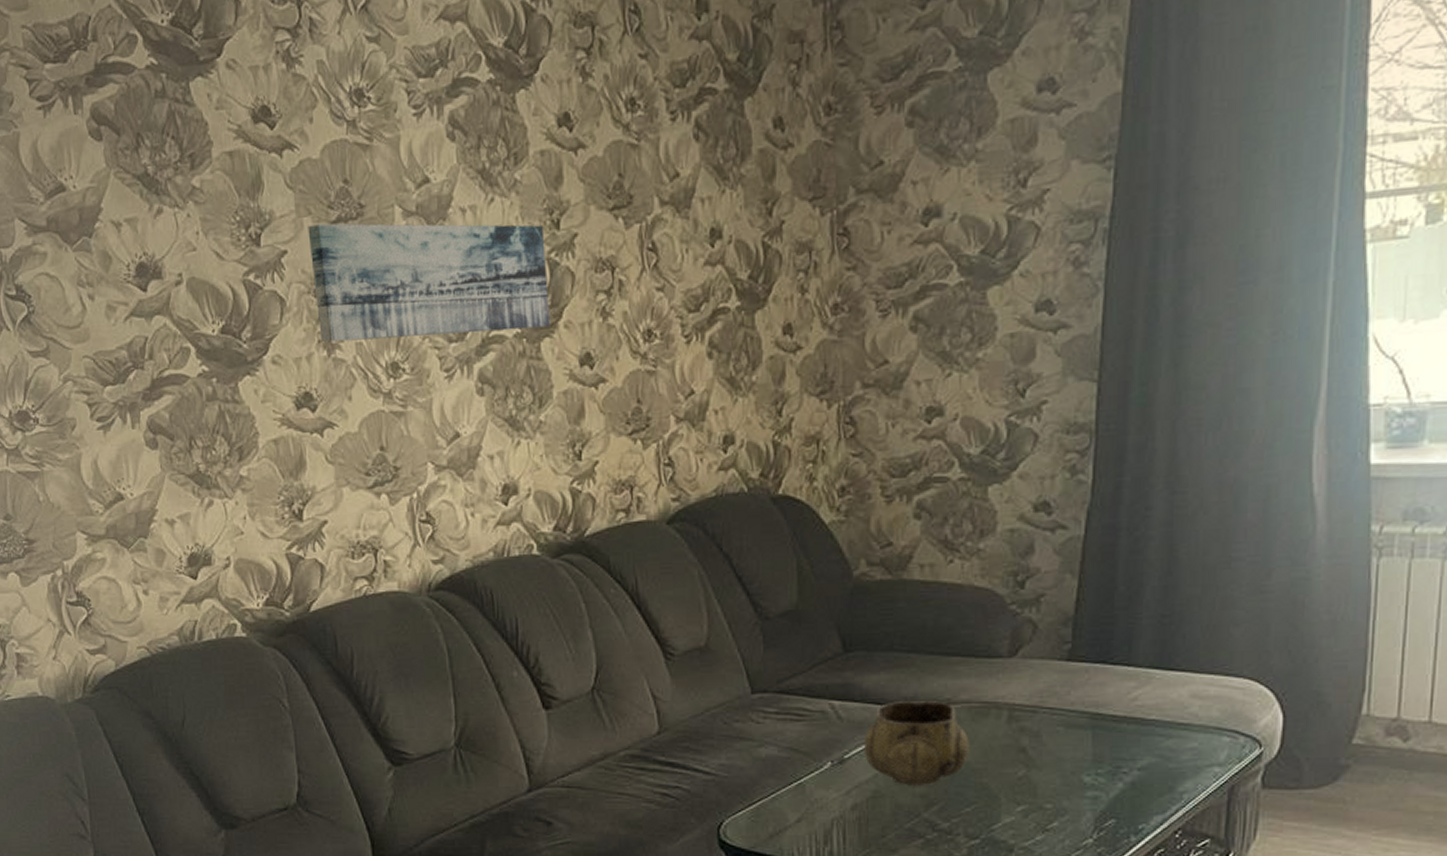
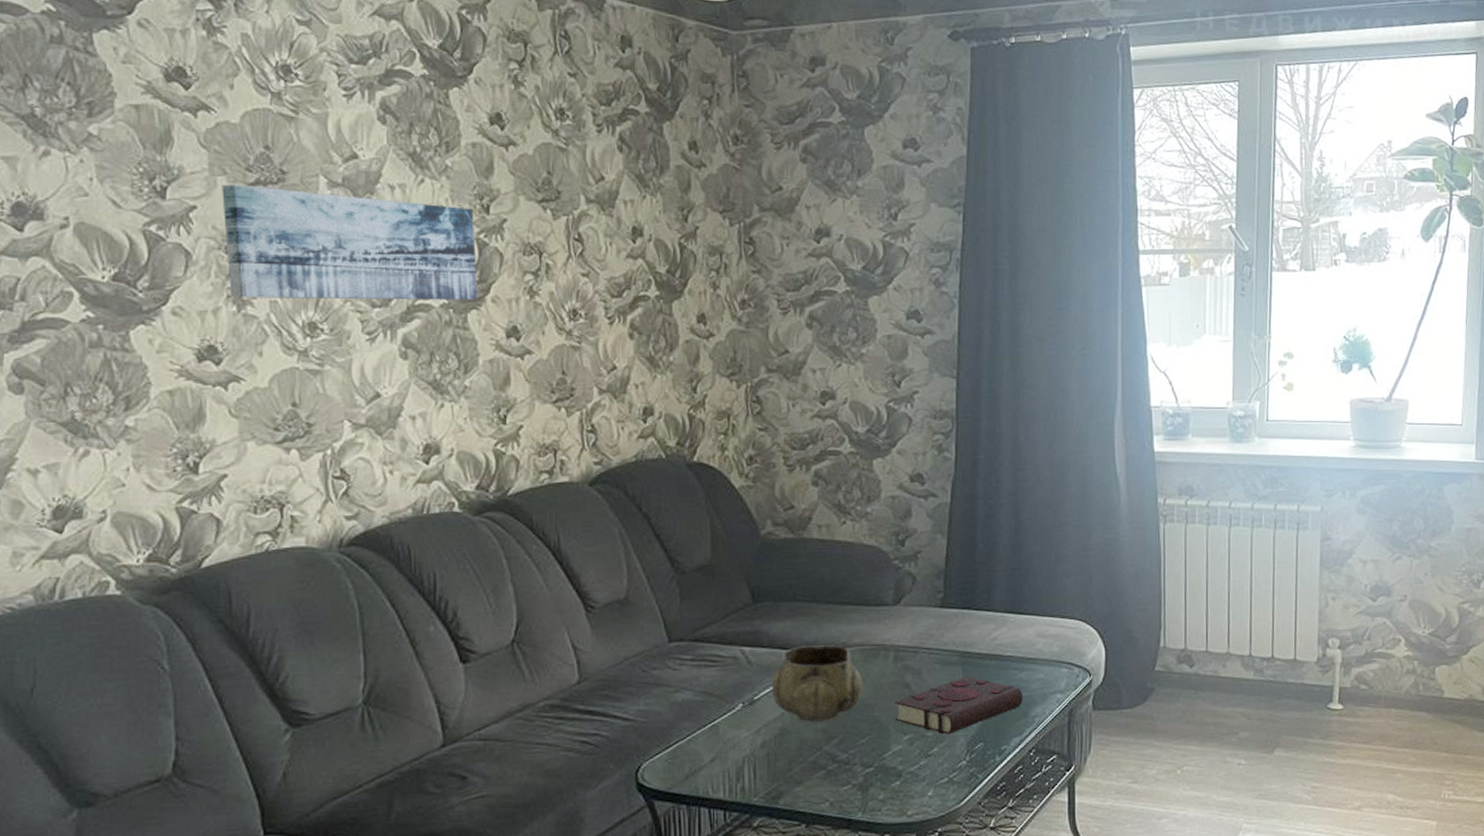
book: none [1006,741,1169,808] -> present [894,676,1023,734]

